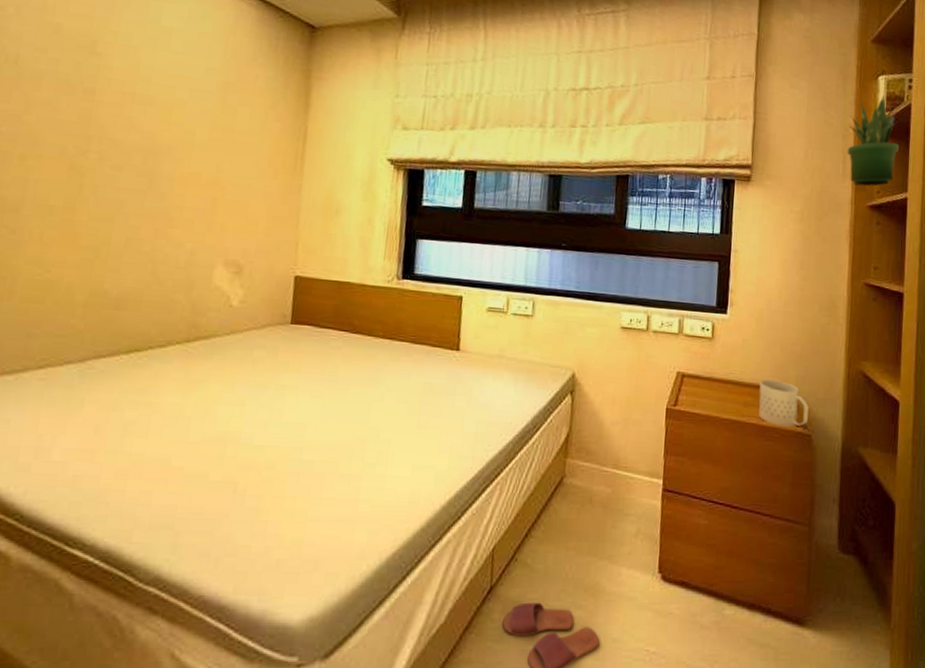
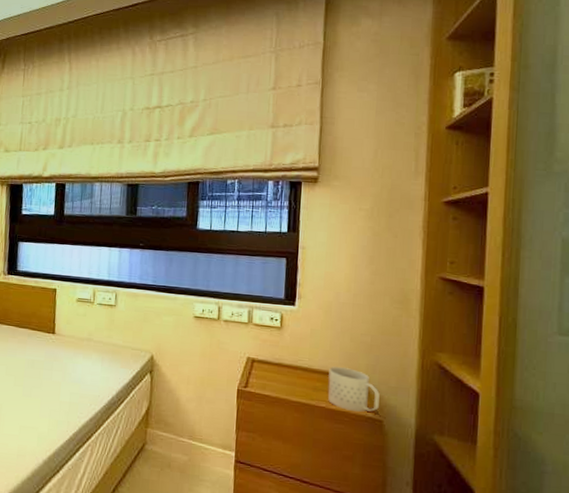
planter: present [847,95,900,187] -> none [420,91,479,183]

